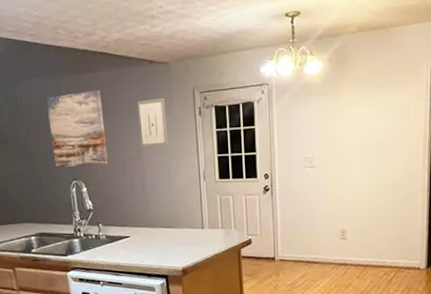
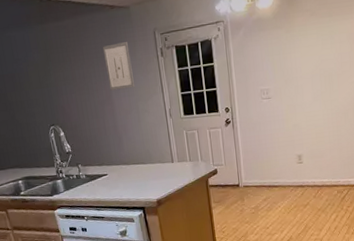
wall art: present [46,89,108,167] -> none [18,37,81,115]

